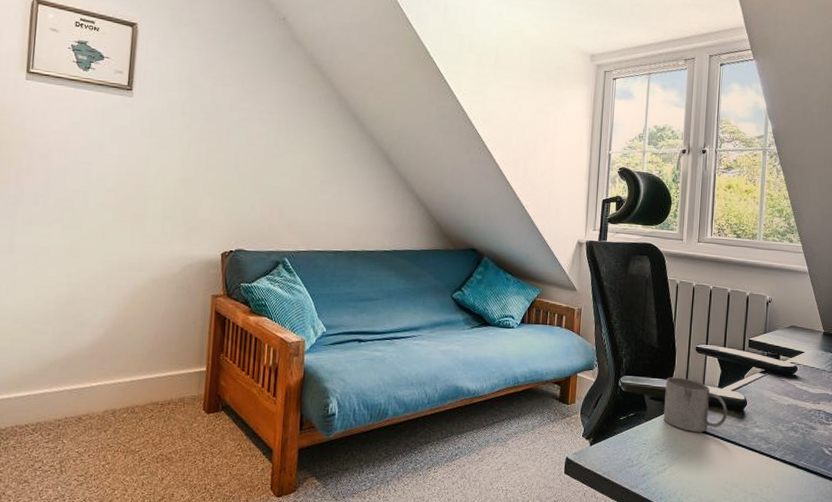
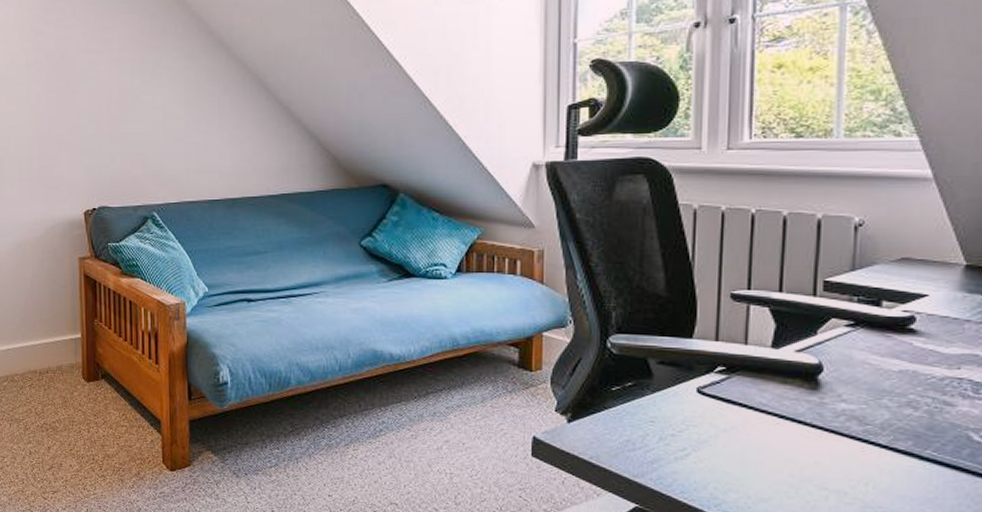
mug: present [663,377,728,432] -> none [681,334,789,408]

